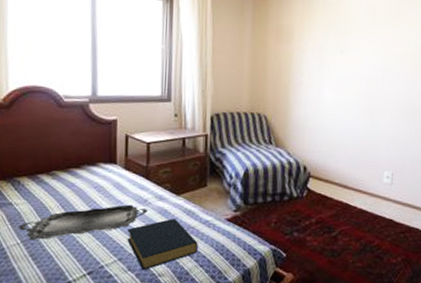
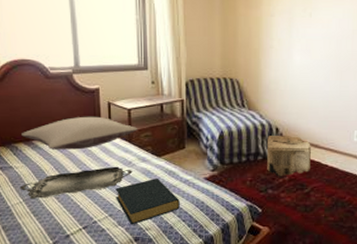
pillow: none [26,149,157,186] -> present [21,116,138,150]
pouf: none [293,175,340,220] -> present [266,136,311,178]

